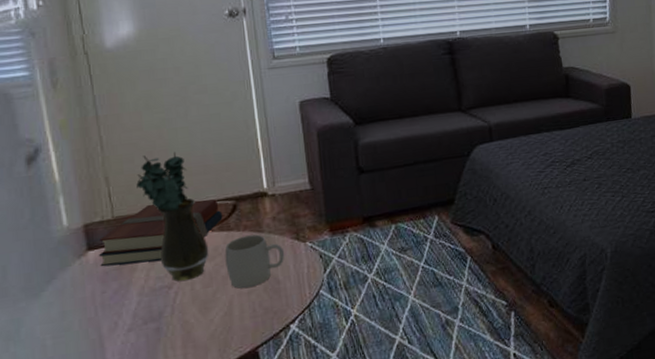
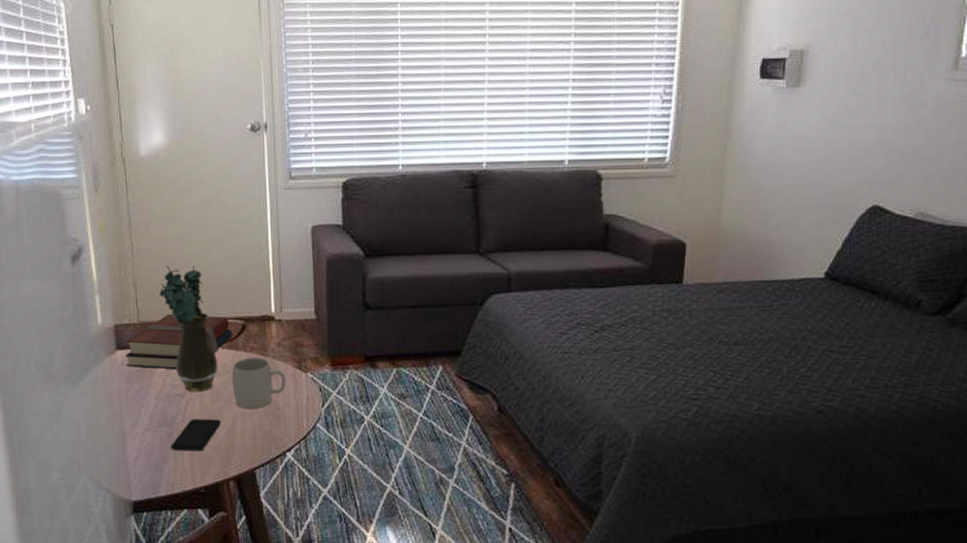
mobile phone: none [159,304,217,346] -> present [171,419,222,452]

